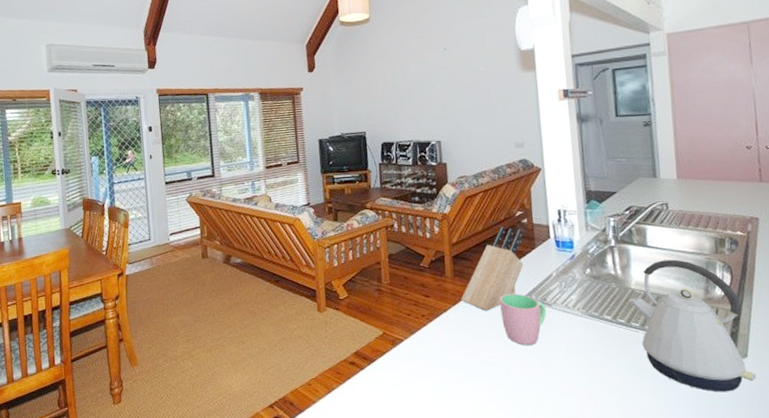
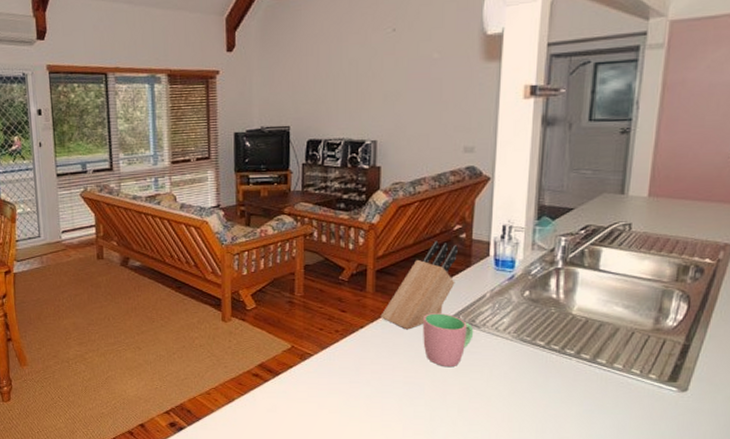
kettle: present [629,259,756,392] -> none [567,286,693,424]

